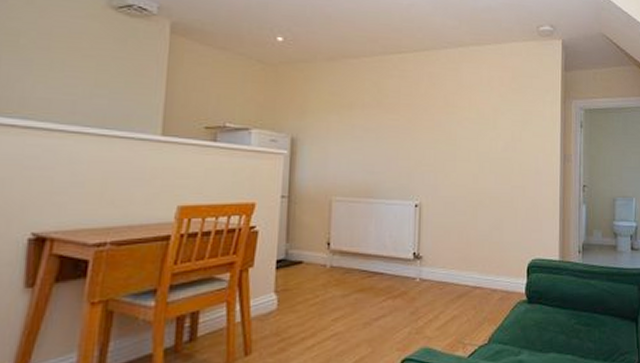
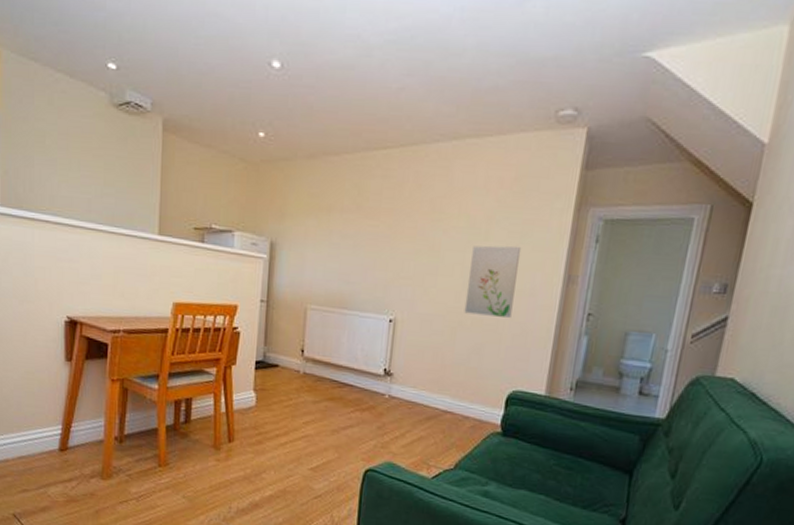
wall art: none [482,132,524,194] -> present [464,245,522,318]

